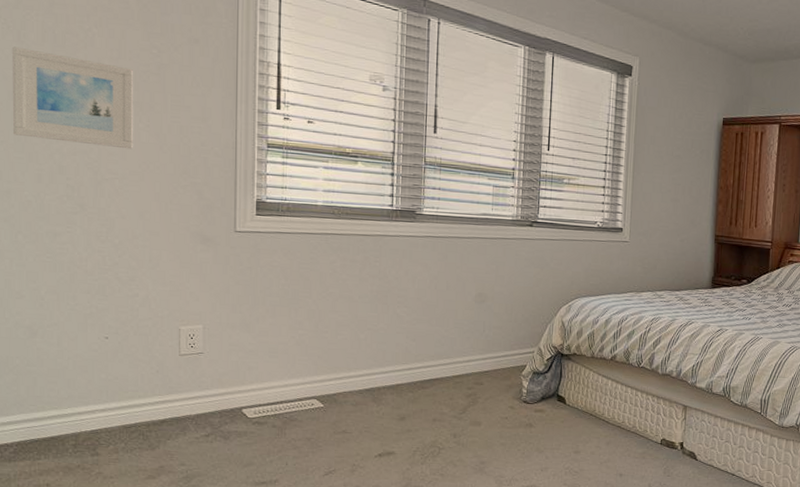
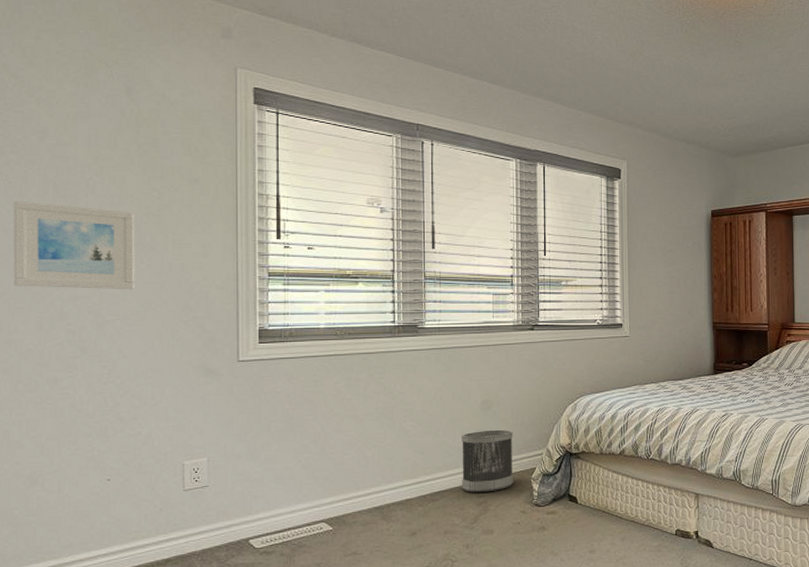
wastebasket: none [452,323,506,385] -> present [462,429,514,493]

